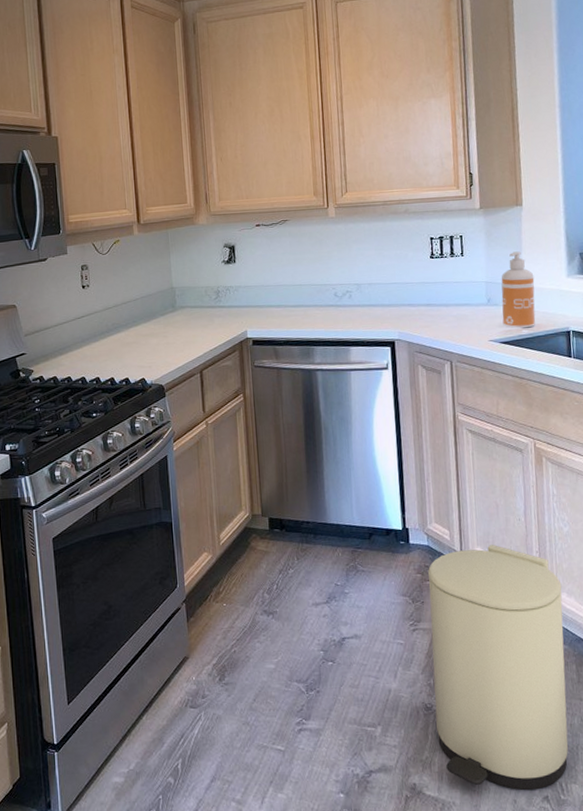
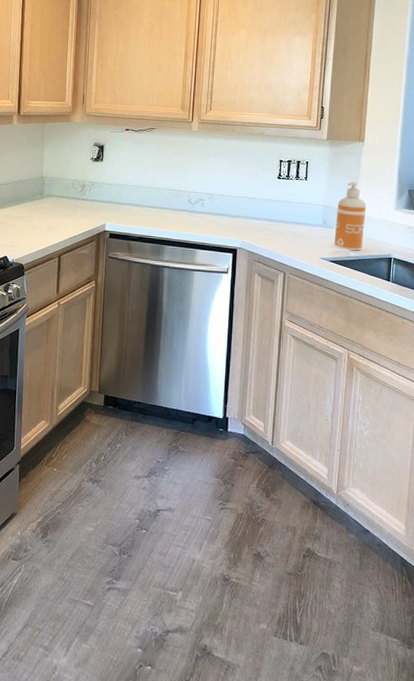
pedal bin: present [428,545,569,791] -> none [231,440,356,660]

